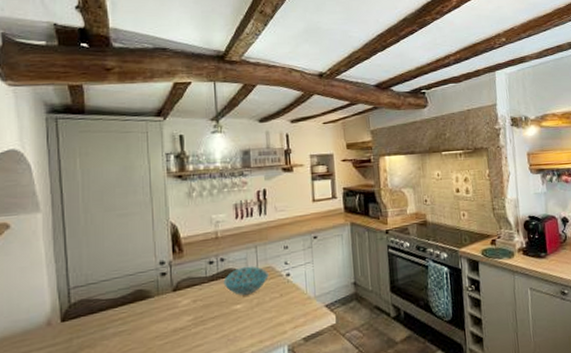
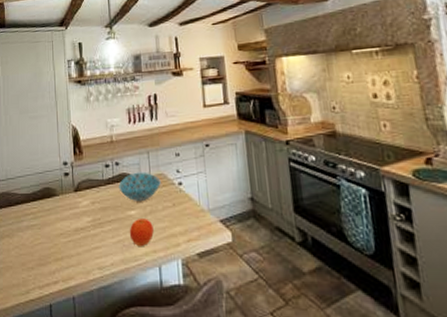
fruit: none [234,311,260,339] -> present [129,219,154,246]

